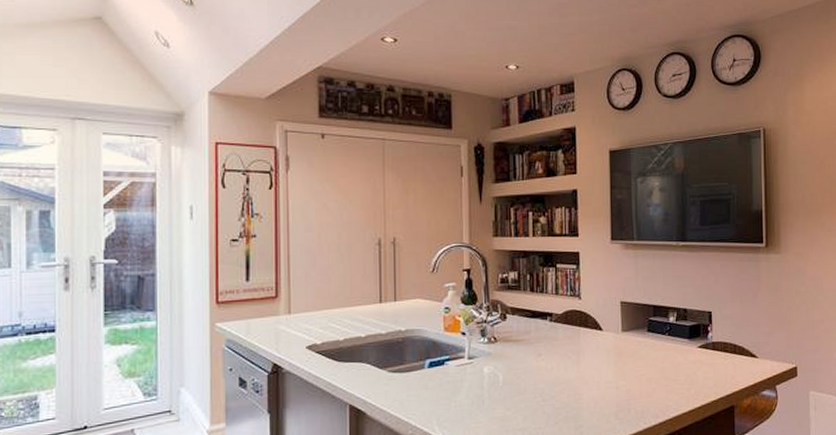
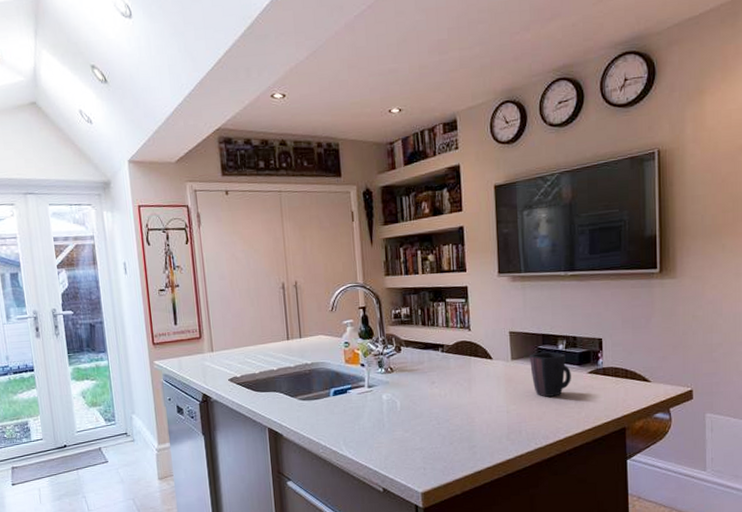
mug: none [640,324,681,372] -> present [530,351,571,397]

